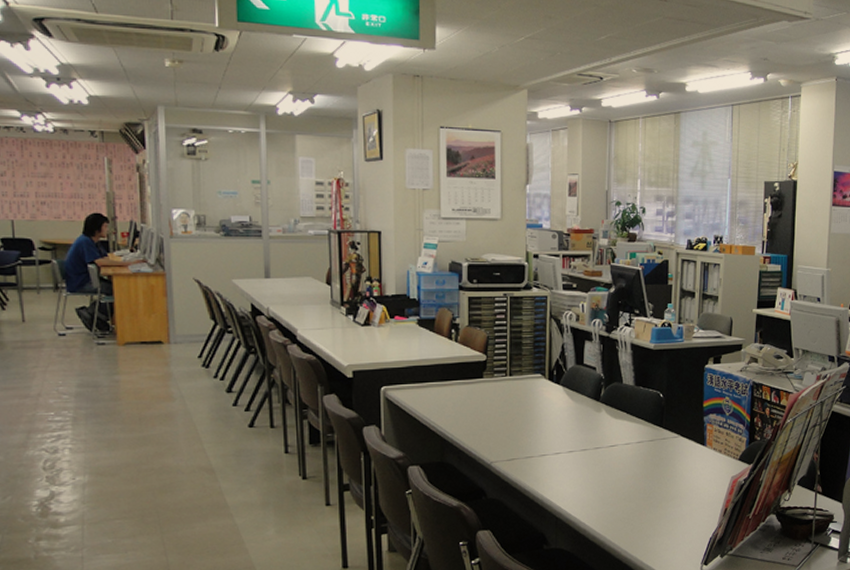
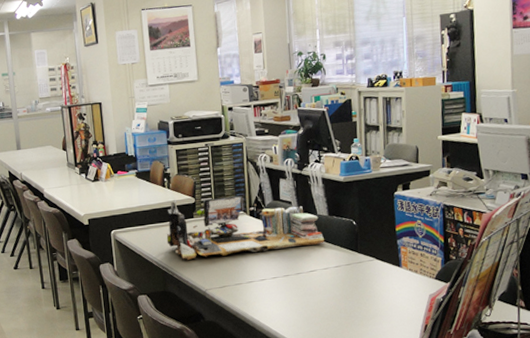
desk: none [449,354,628,427] -> present [166,195,324,261]

